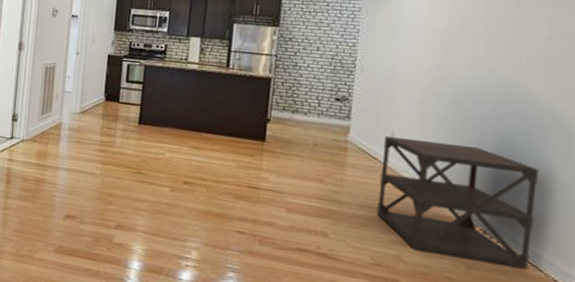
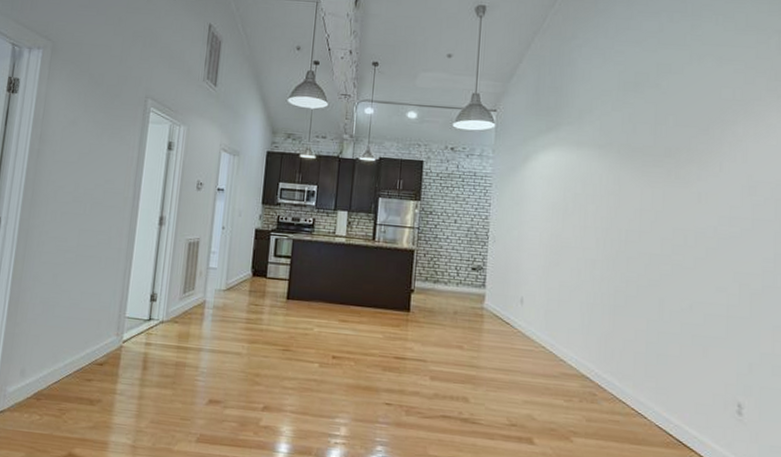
side table: present [376,135,539,270] -> none [510,301,639,418]

